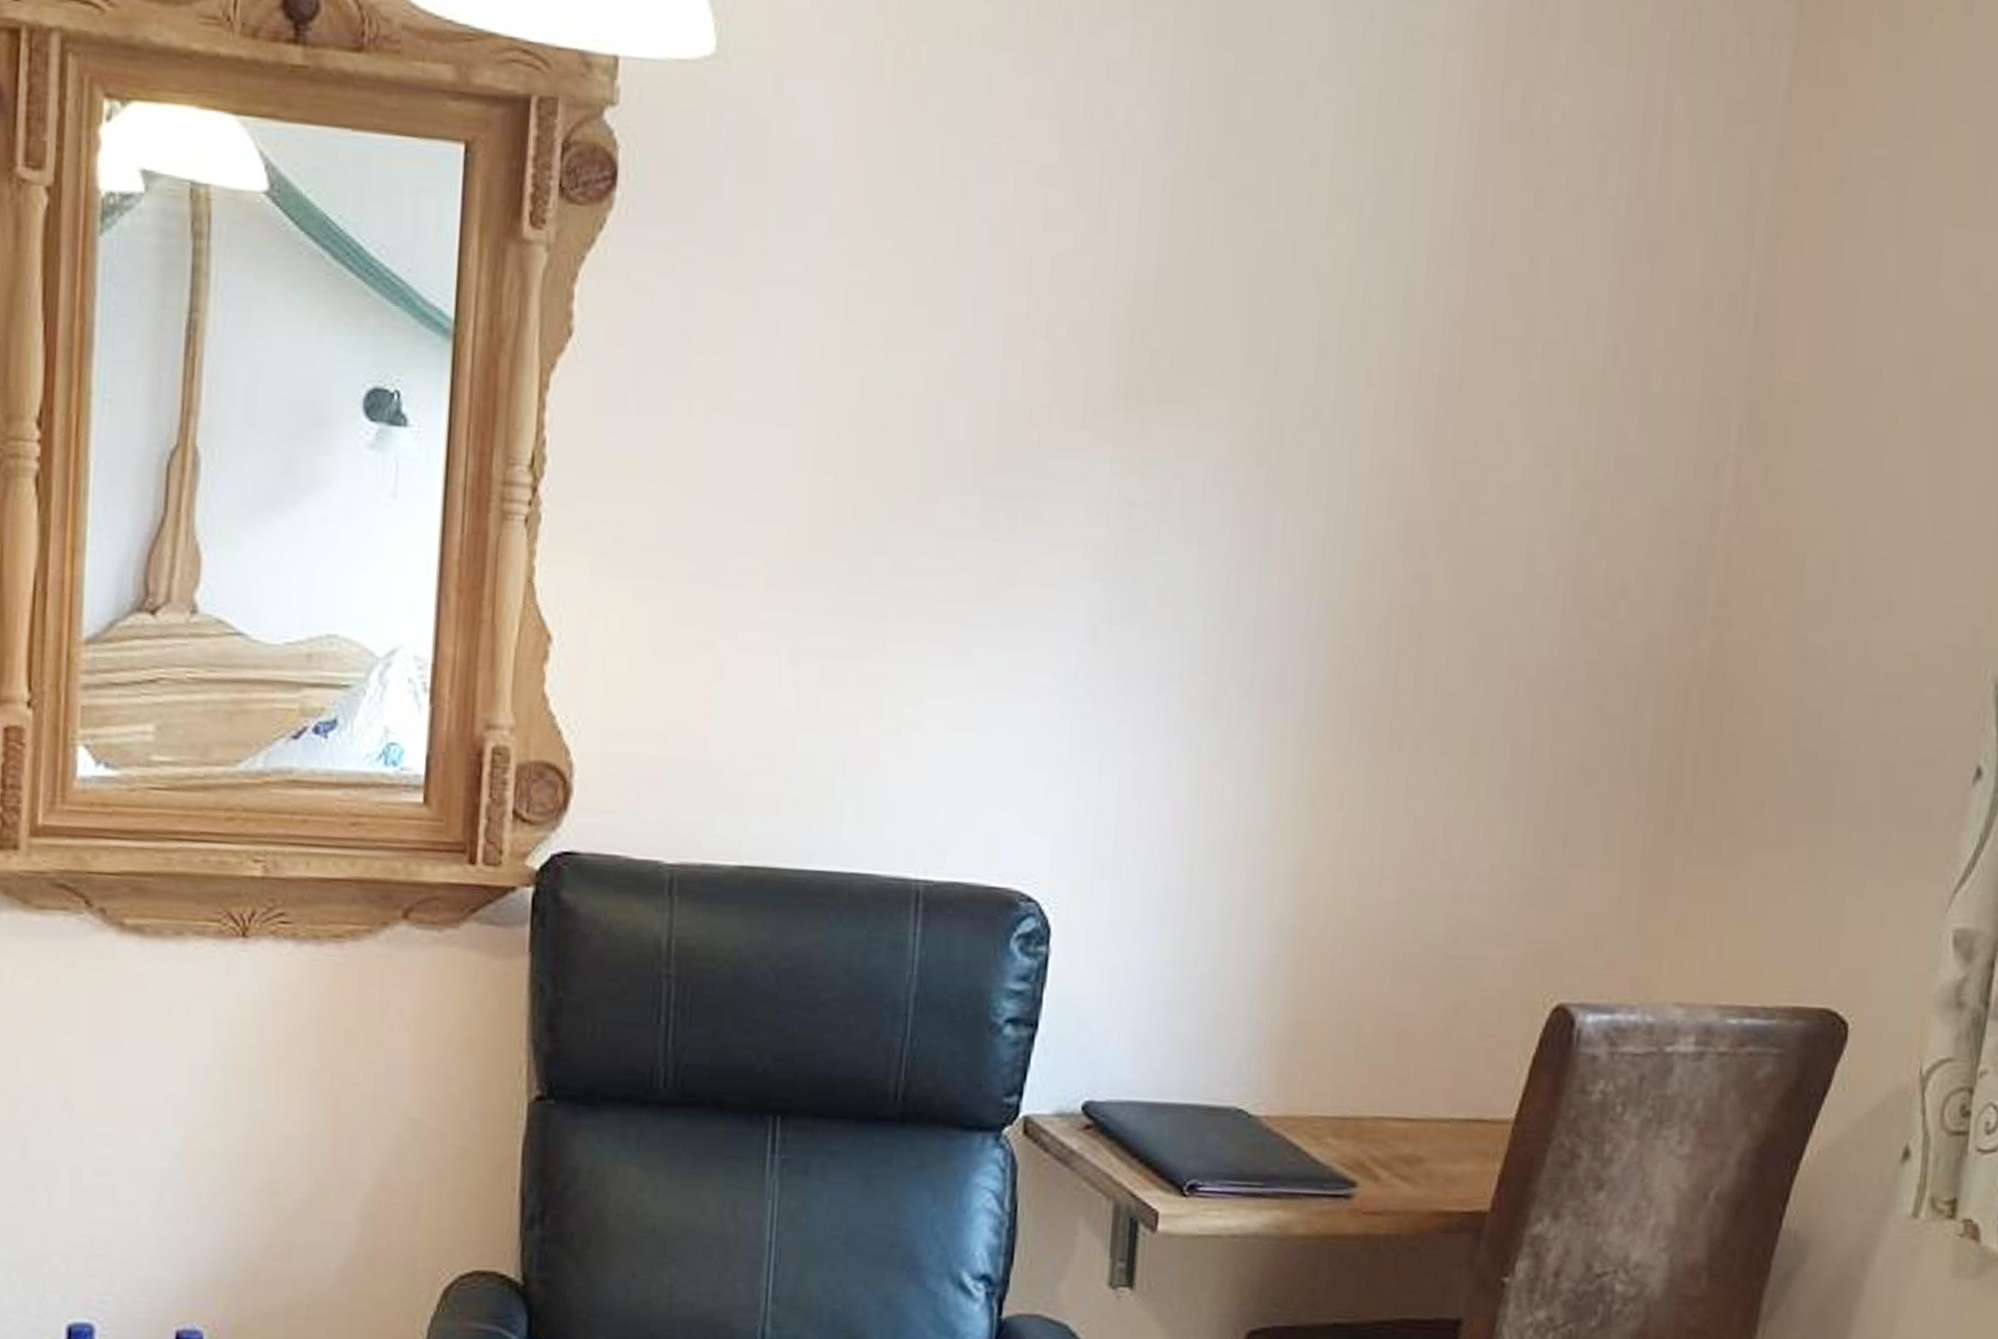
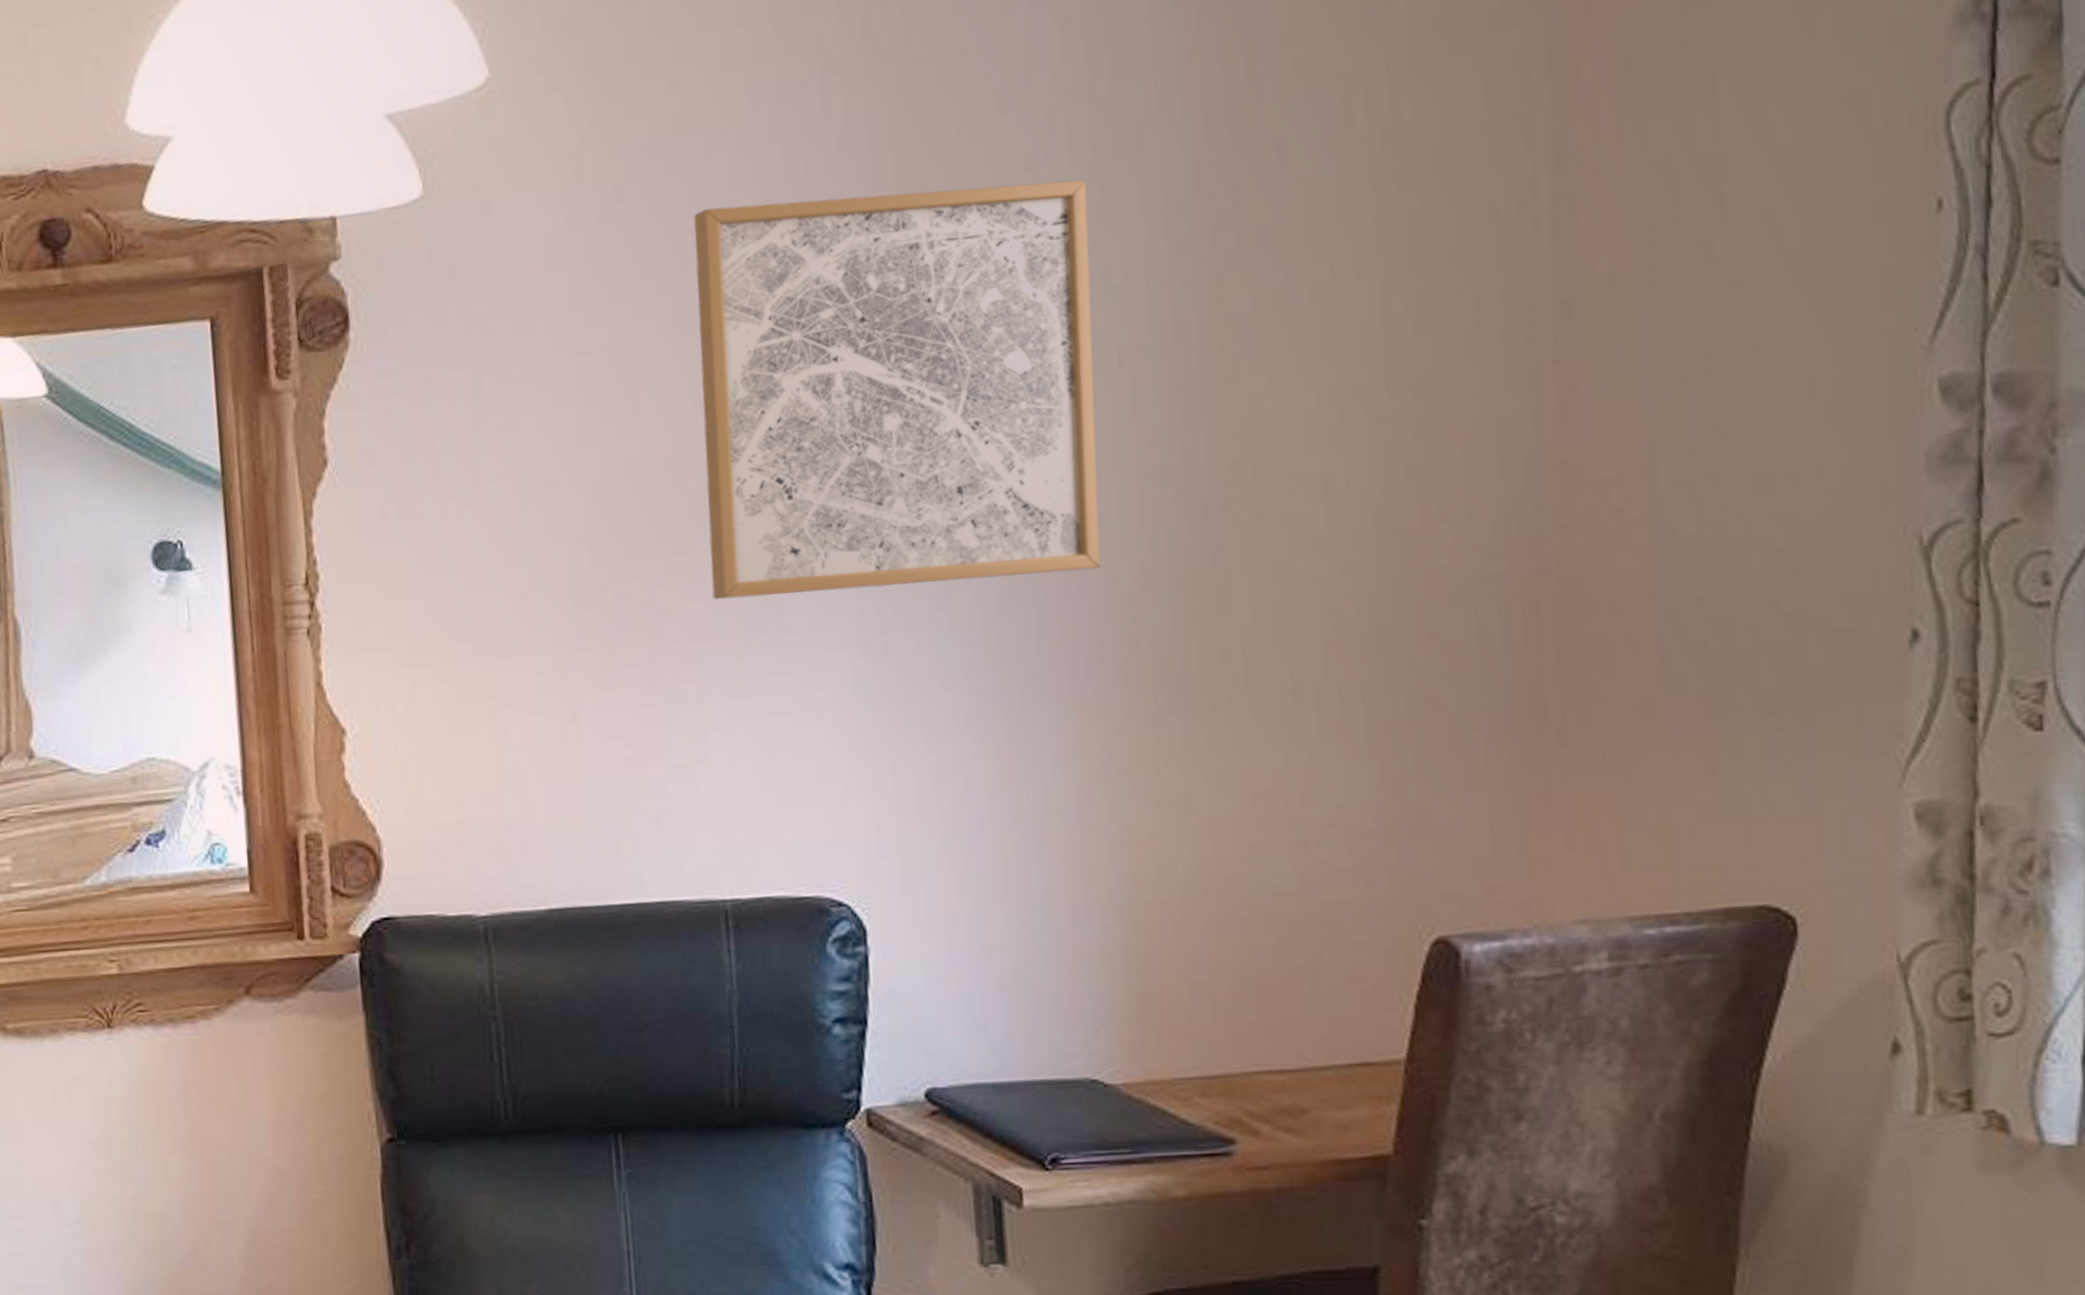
wall art: none [950,135,1364,590] -> present [693,180,1101,600]

